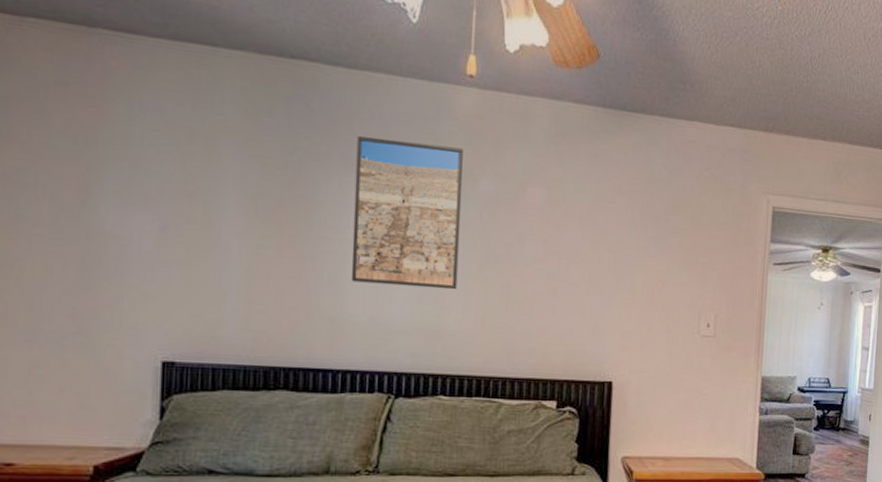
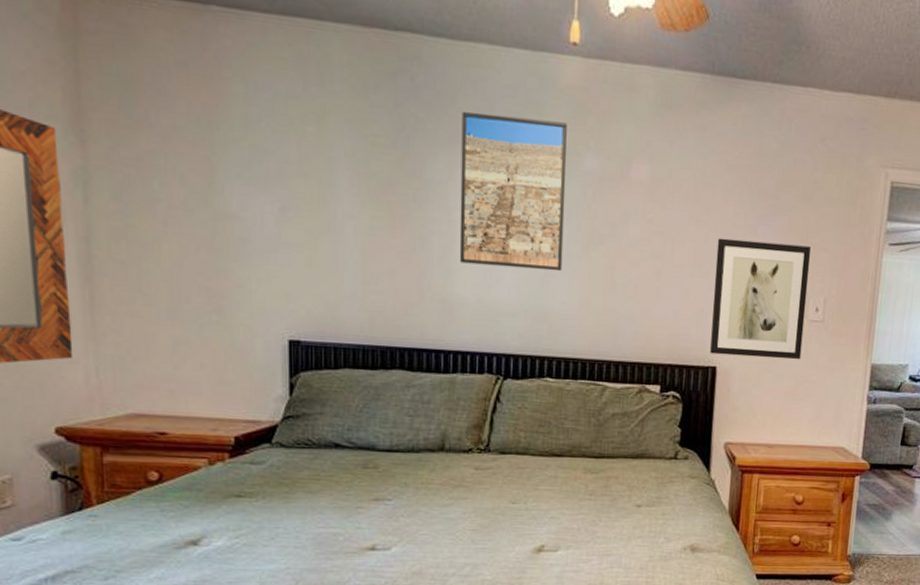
wall art: none [606,257,701,374] -> present [710,238,812,360]

